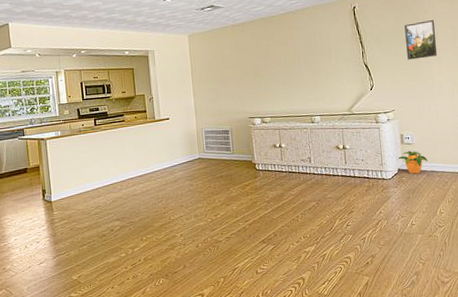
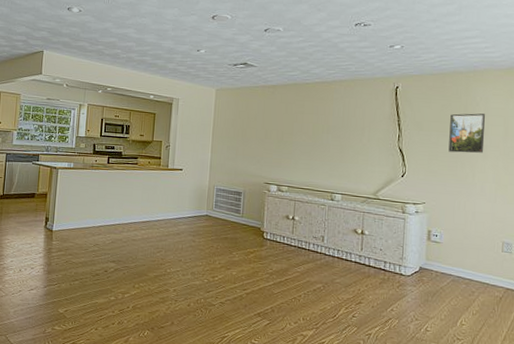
potted plant: present [396,150,428,174] -> none [420,249,456,276]

